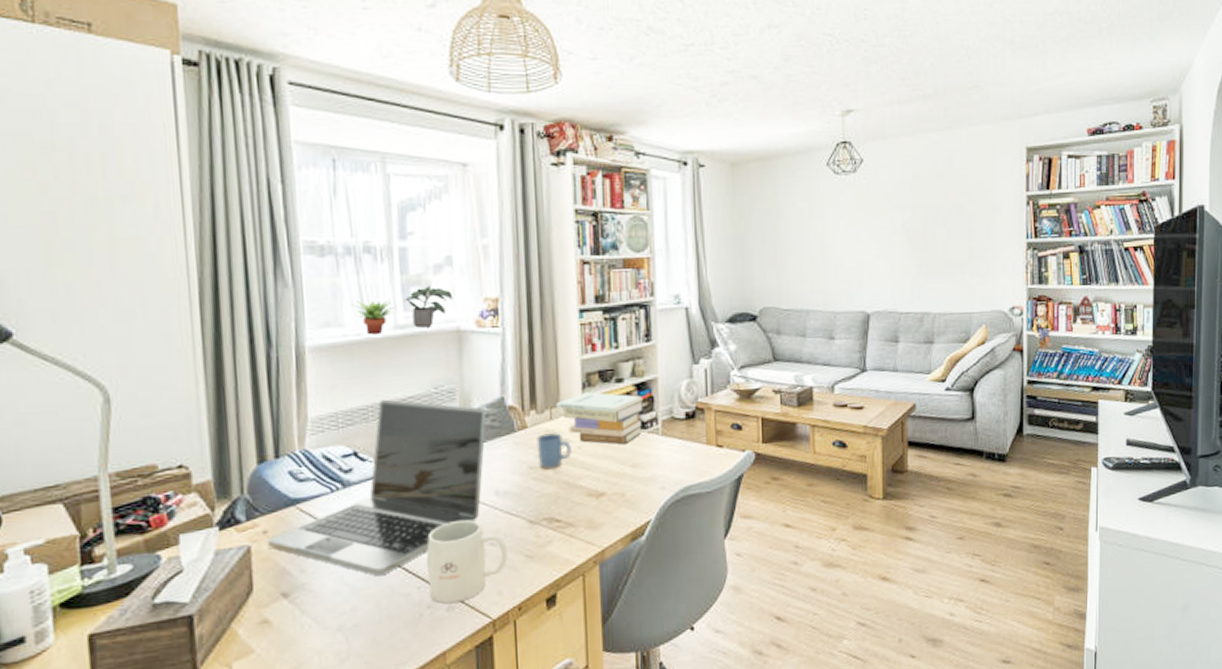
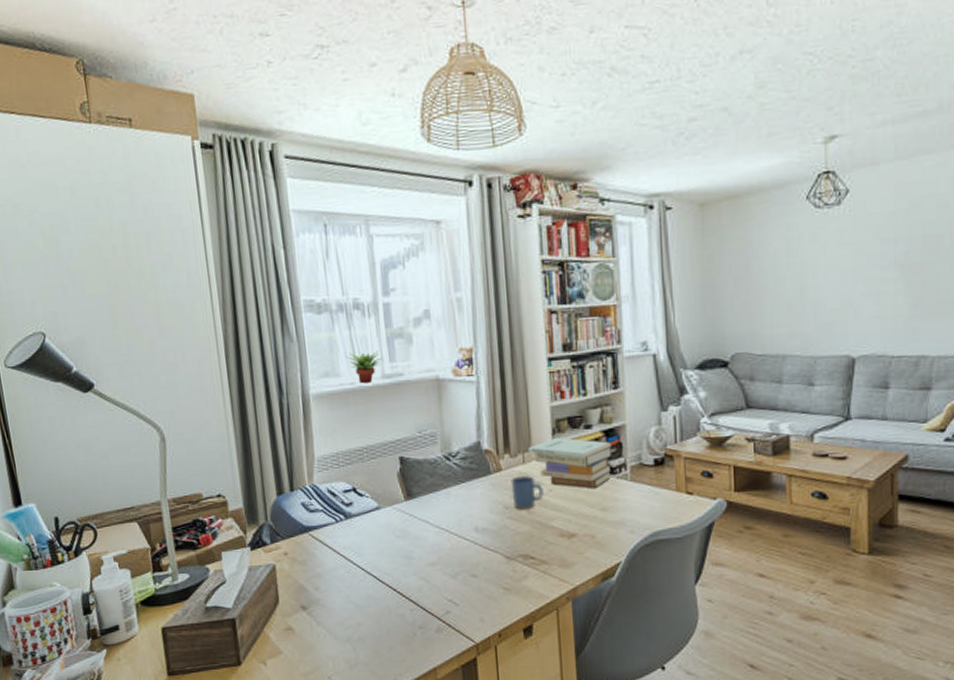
laptop: present [268,399,487,577] -> none [288,441,466,598]
potted plant: present [403,286,453,328] -> none [388,338,432,377]
mug: present [426,519,508,604] -> none [416,552,488,626]

